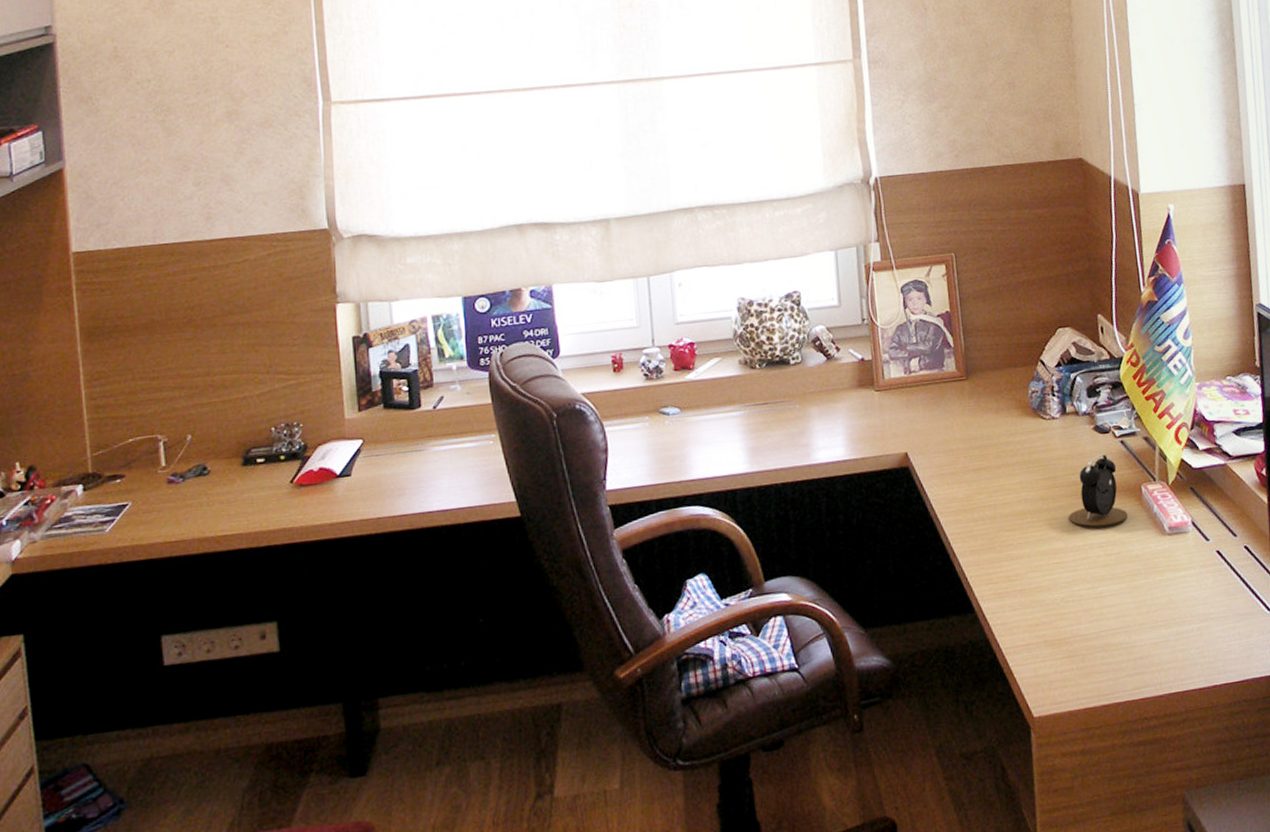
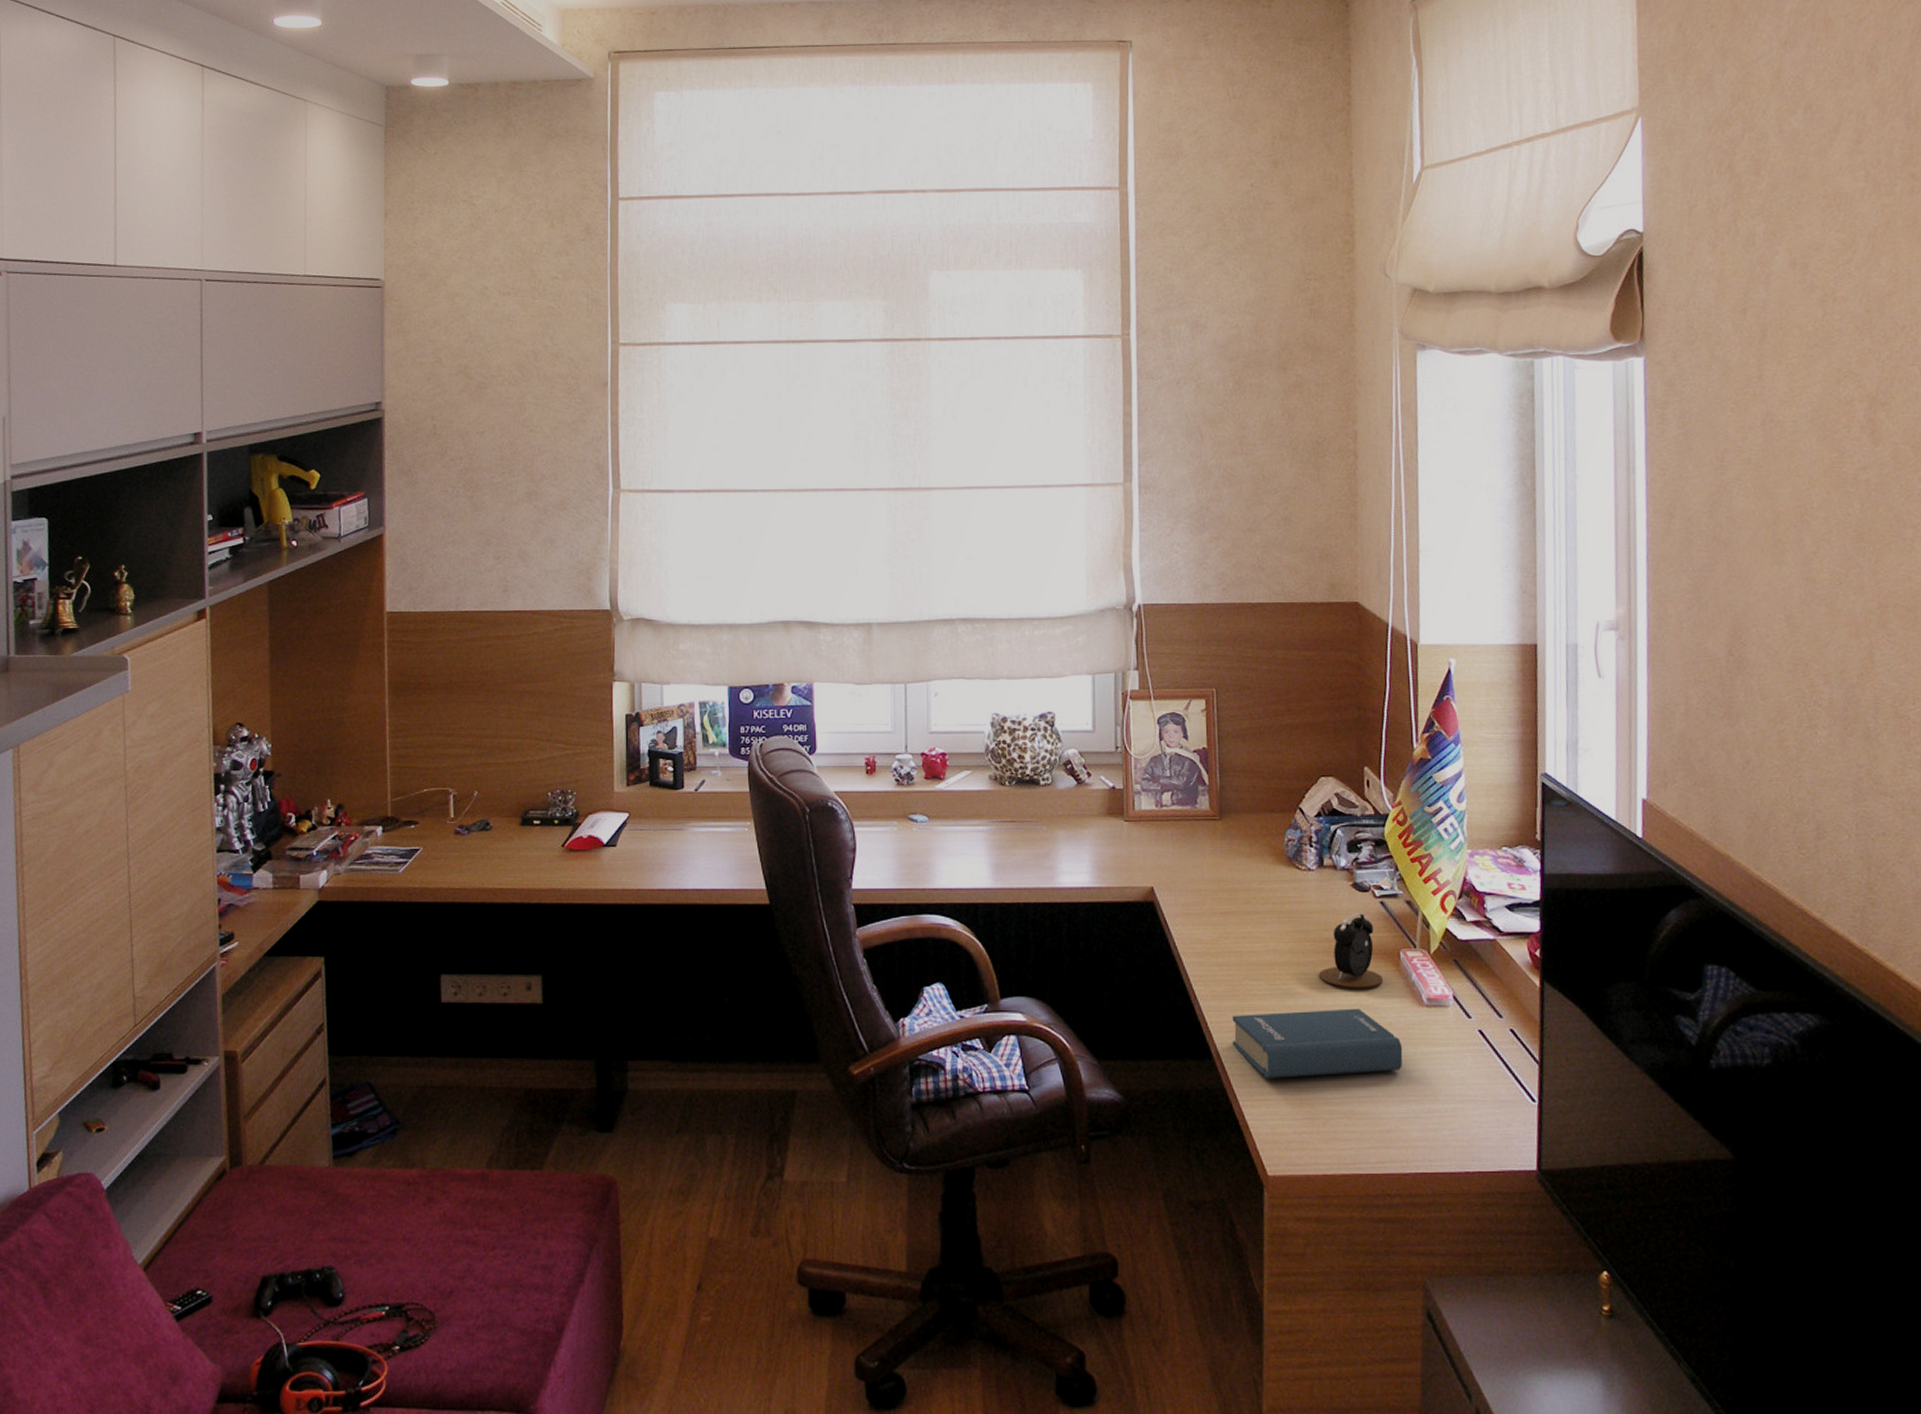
book: none [990,545,1150,624] -> present [1232,1008,1403,1078]

